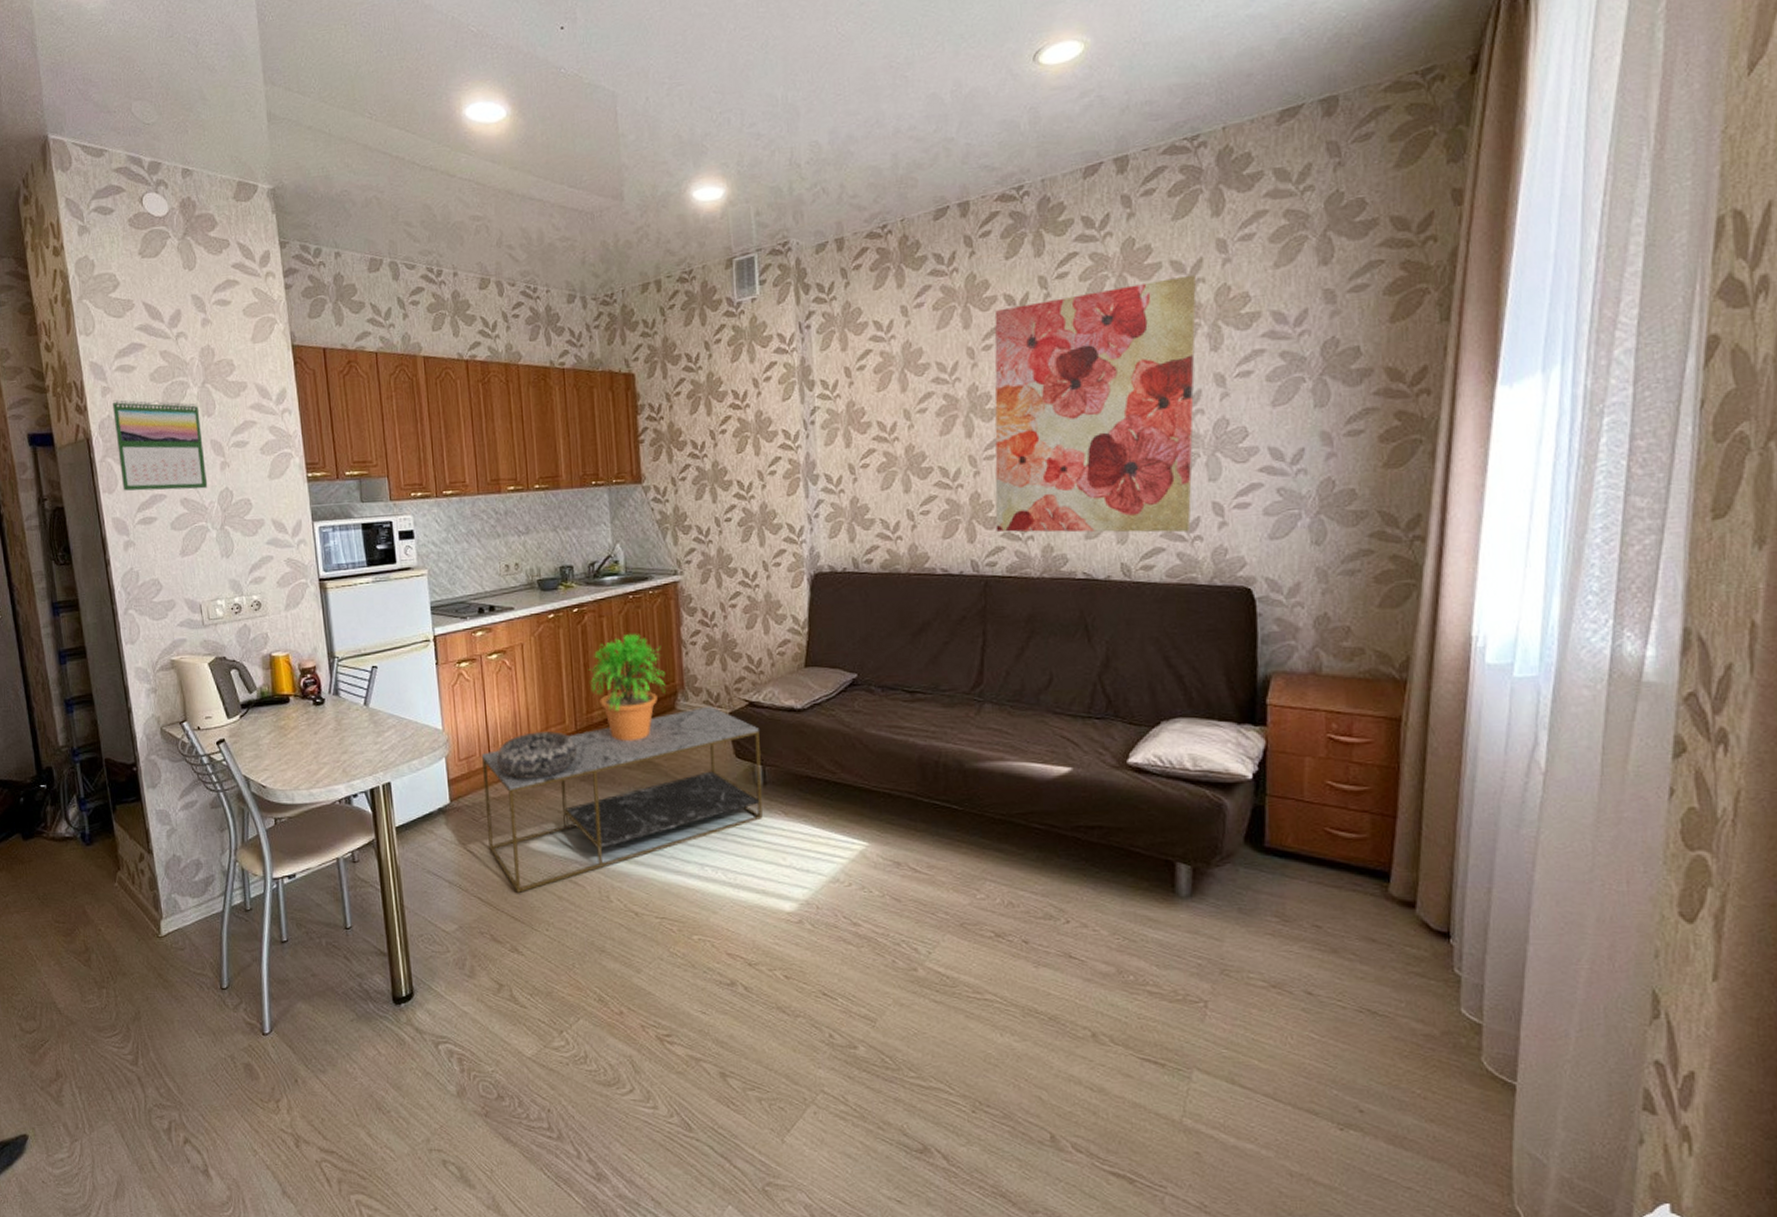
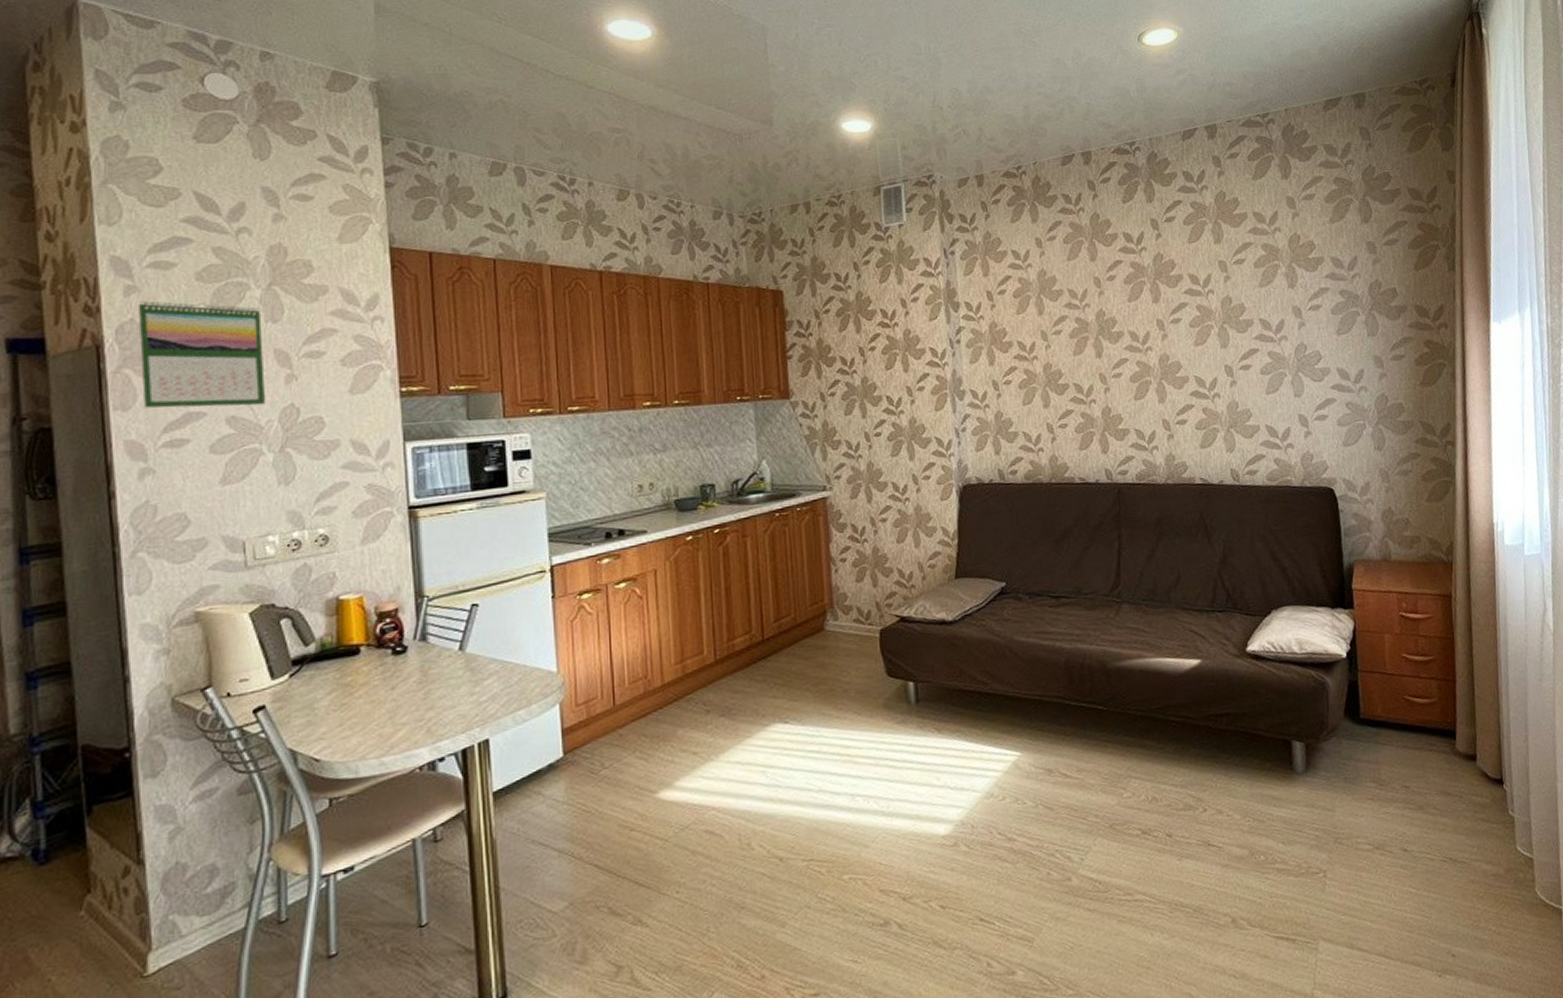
coffee table: present [481,706,763,893] -> none [603,624,916,853]
decorative bowl: present [497,731,578,779] -> none [622,663,717,720]
potted plant: present [588,633,666,741] -> none [730,552,814,669]
wall art: present [994,274,1197,533] -> none [1116,224,1284,443]

